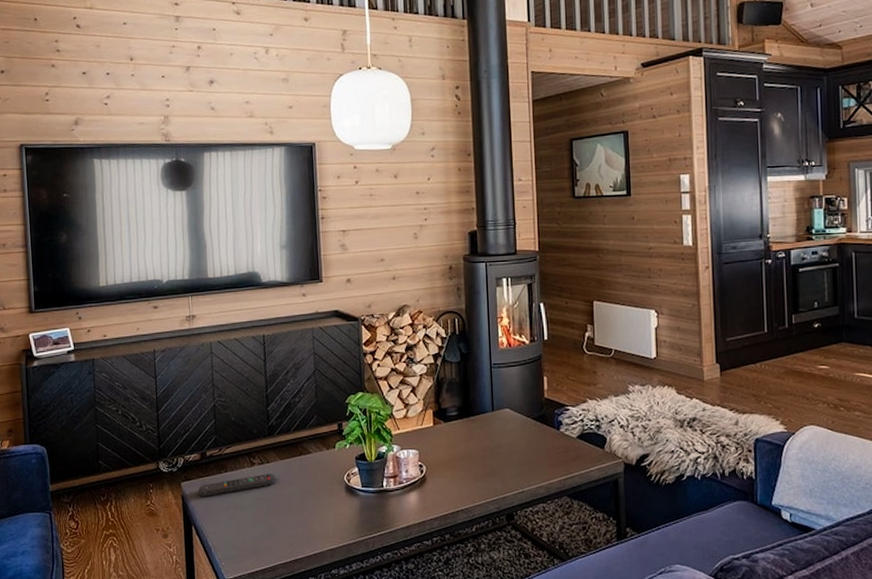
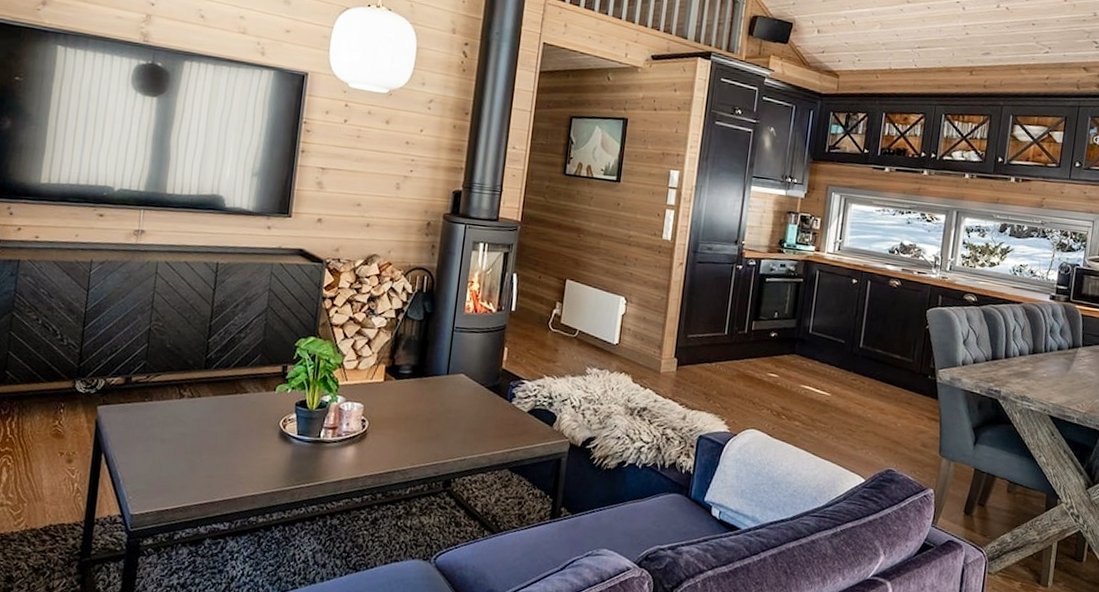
remote control: present [198,473,275,497] -> none [115,407,204,425]

